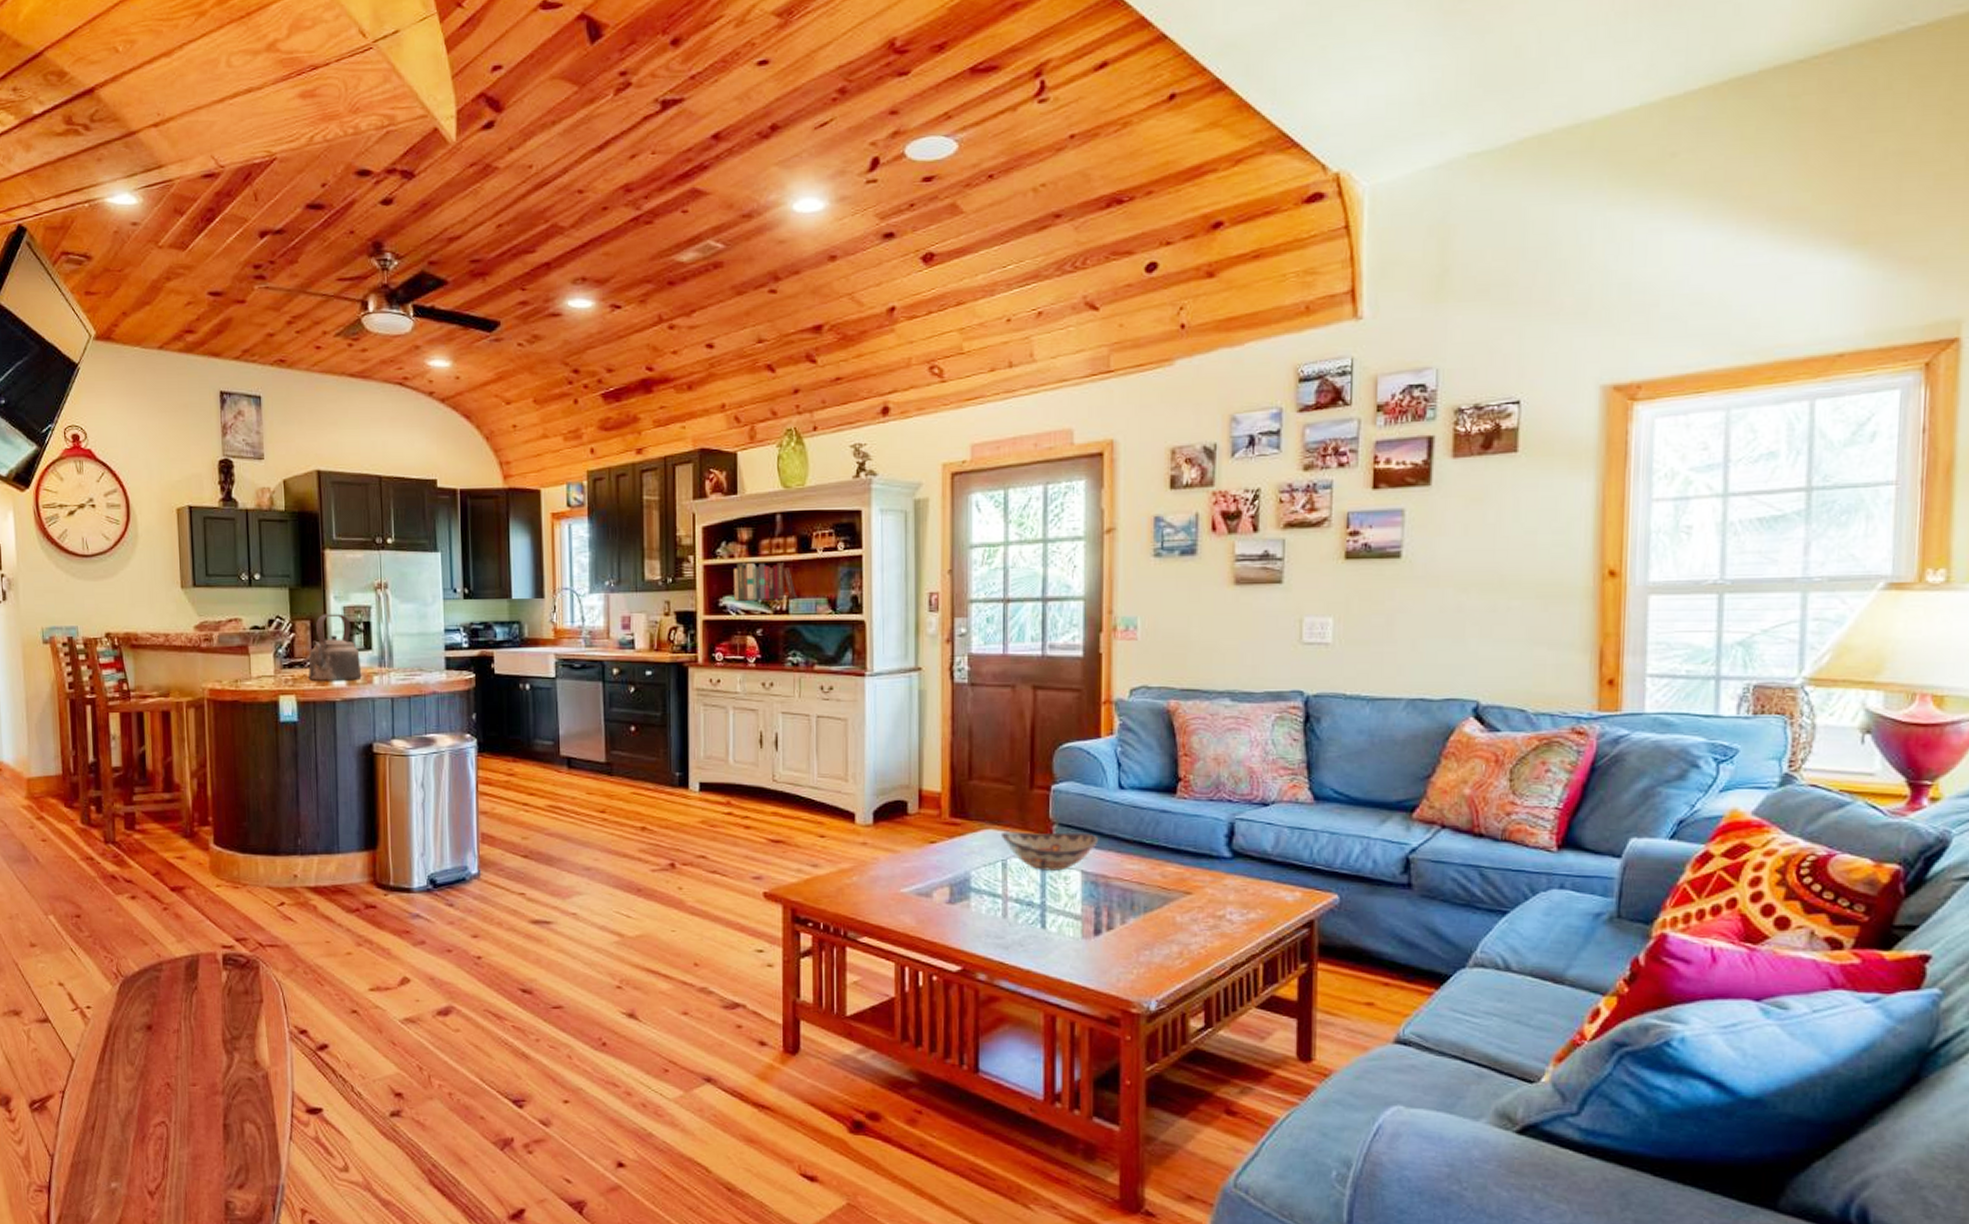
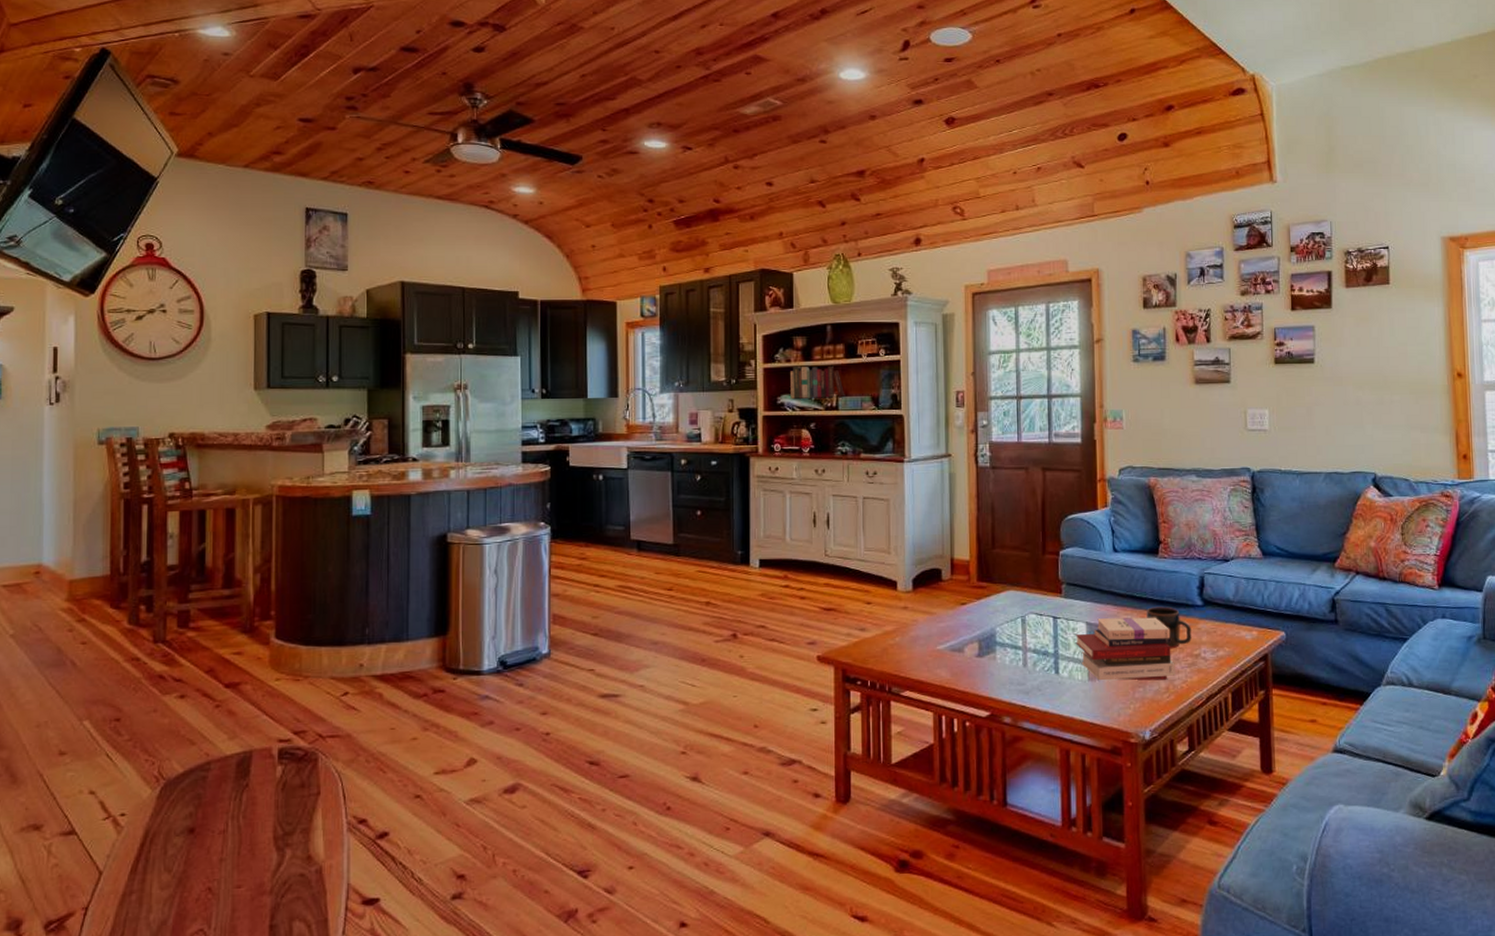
kettle: present [308,613,362,682] -> none [384,413,438,477]
decorative bowl: present [1000,831,1099,871] -> none [1019,590,1099,624]
books: none [1067,867,1192,943] -> present [1075,617,1175,681]
mug: none [1158,856,1215,908] -> present [1147,606,1192,649]

